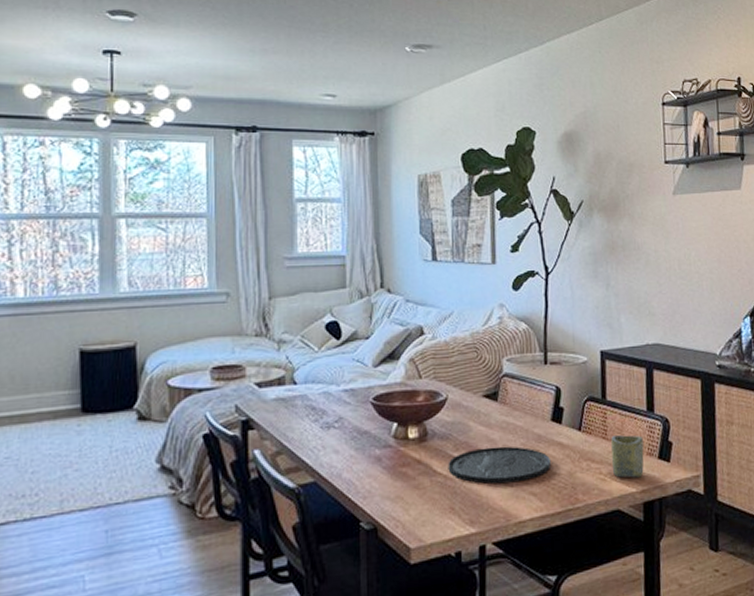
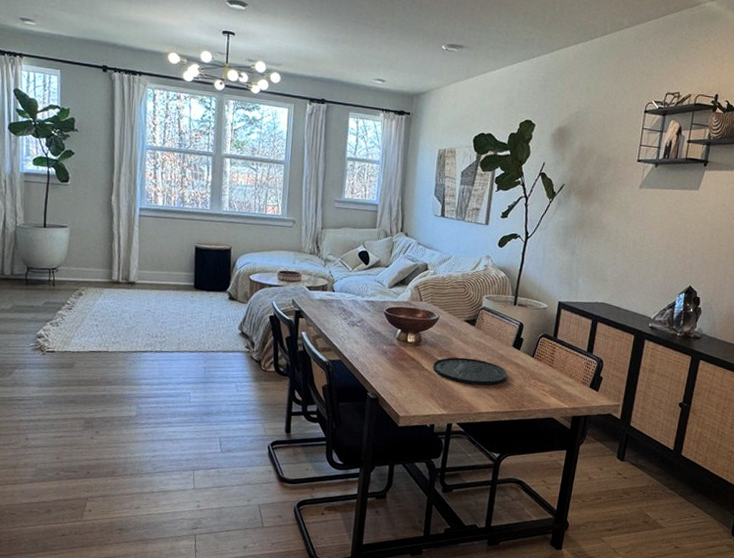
cup: present [611,435,644,478] -> none [553,365,580,398]

